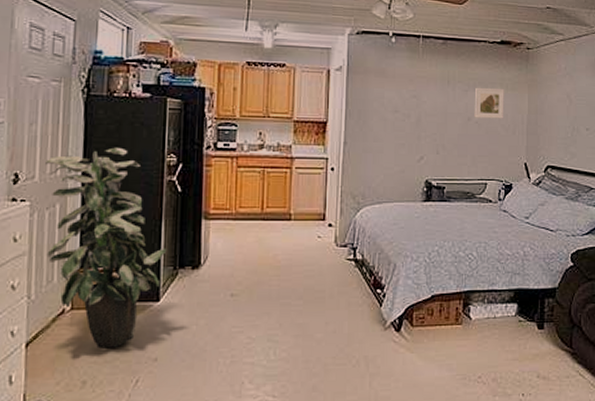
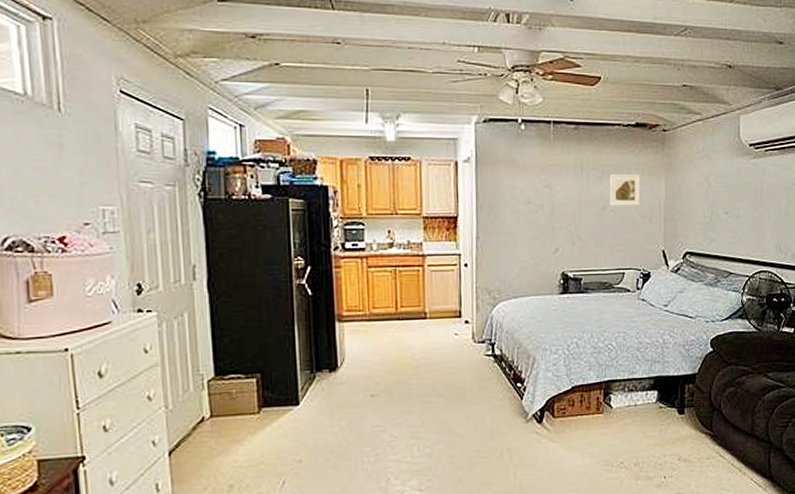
indoor plant: present [45,147,167,348] -> none [168,252,302,453]

